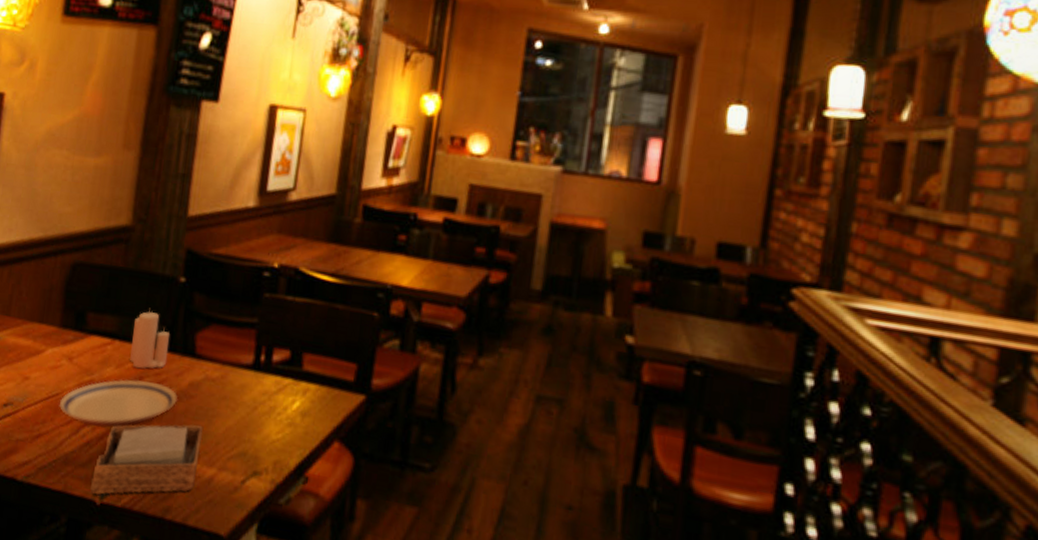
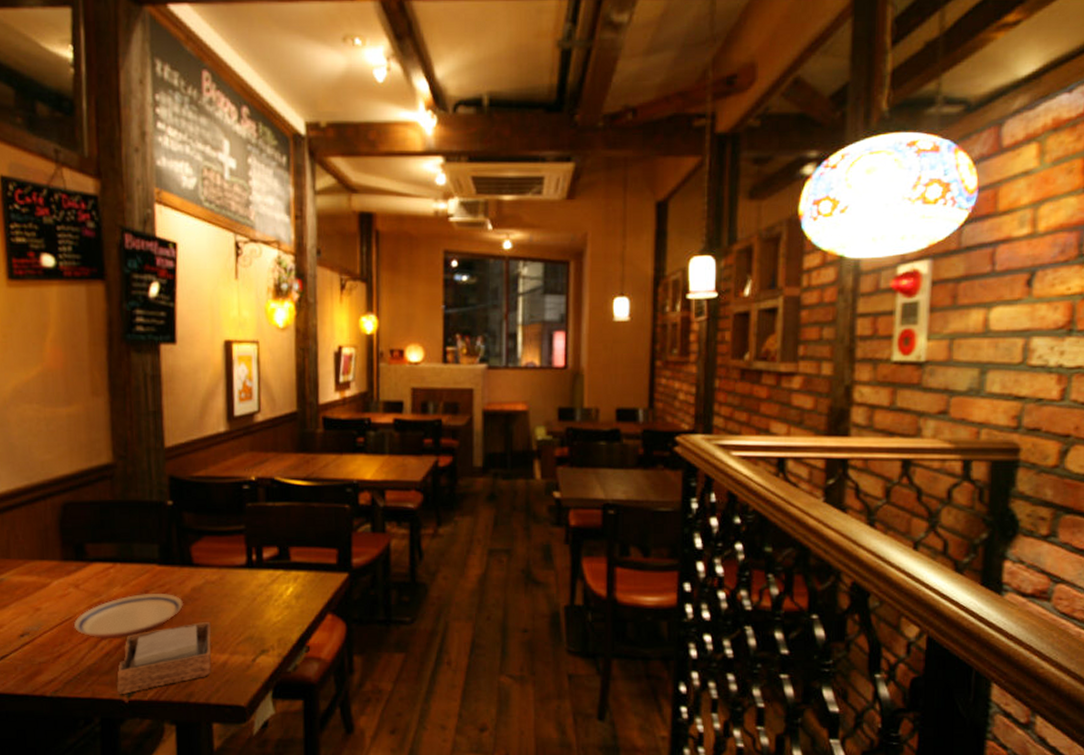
candle: present [130,308,170,369] -> none [132,531,168,584]

